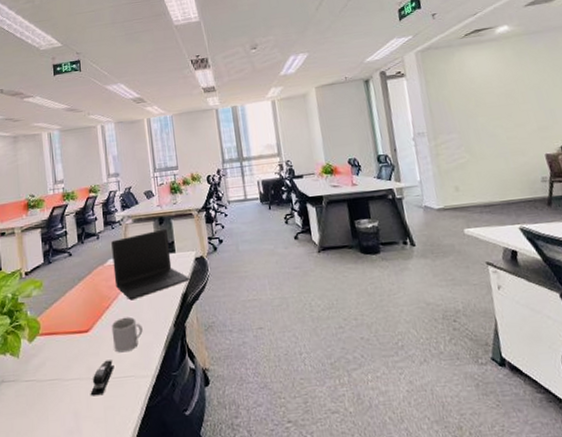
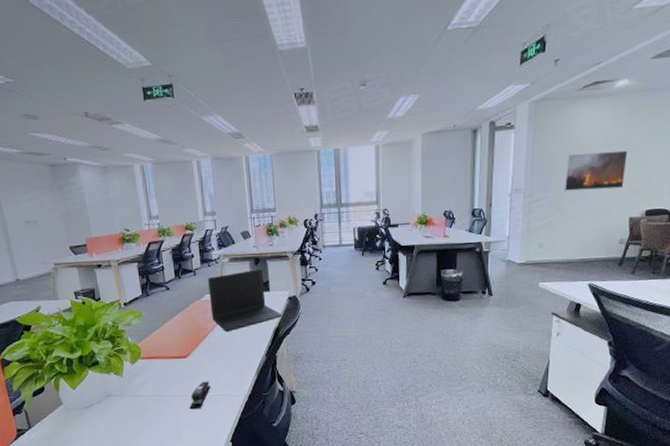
mug: present [111,316,143,353] -> none [208,346,237,376]
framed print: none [463,89,531,132] -> present [564,150,628,191]

